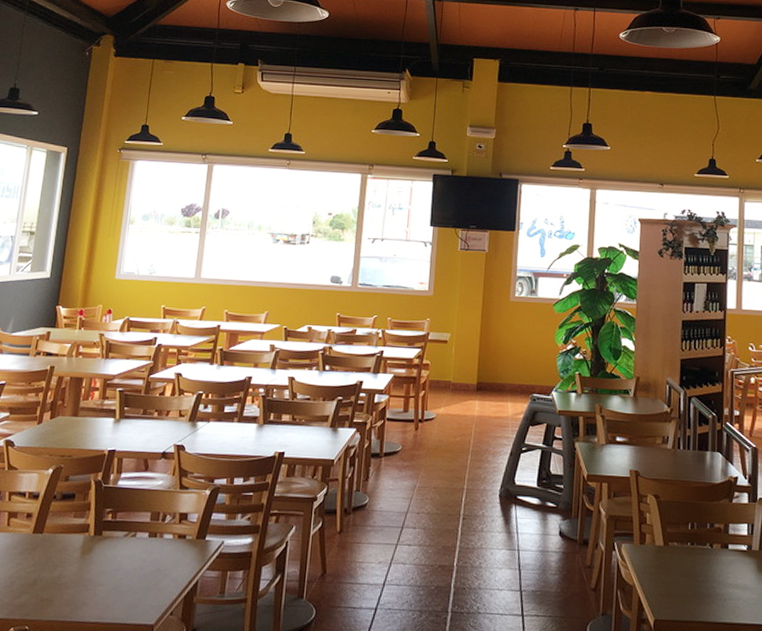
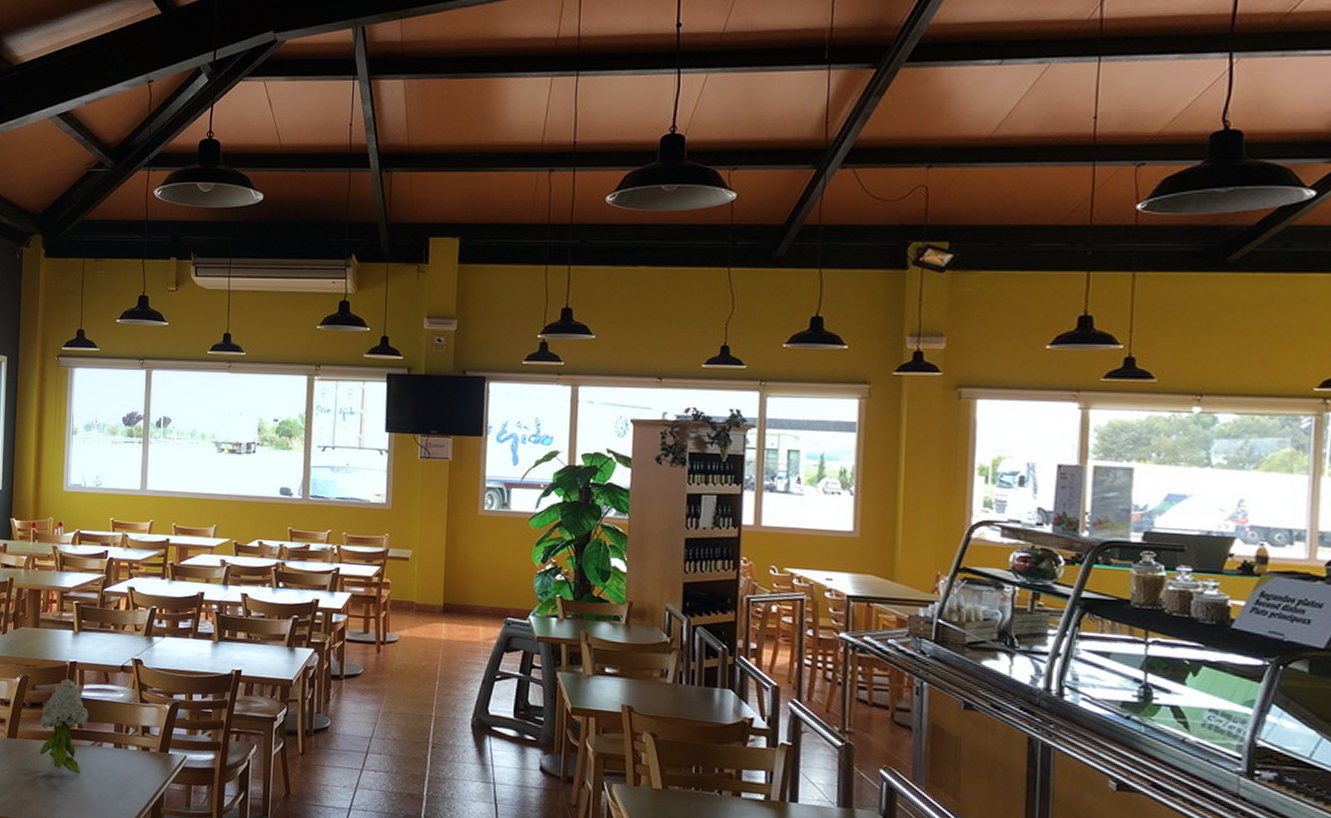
flower: none [68,467,125,567] -> present [40,678,89,774]

